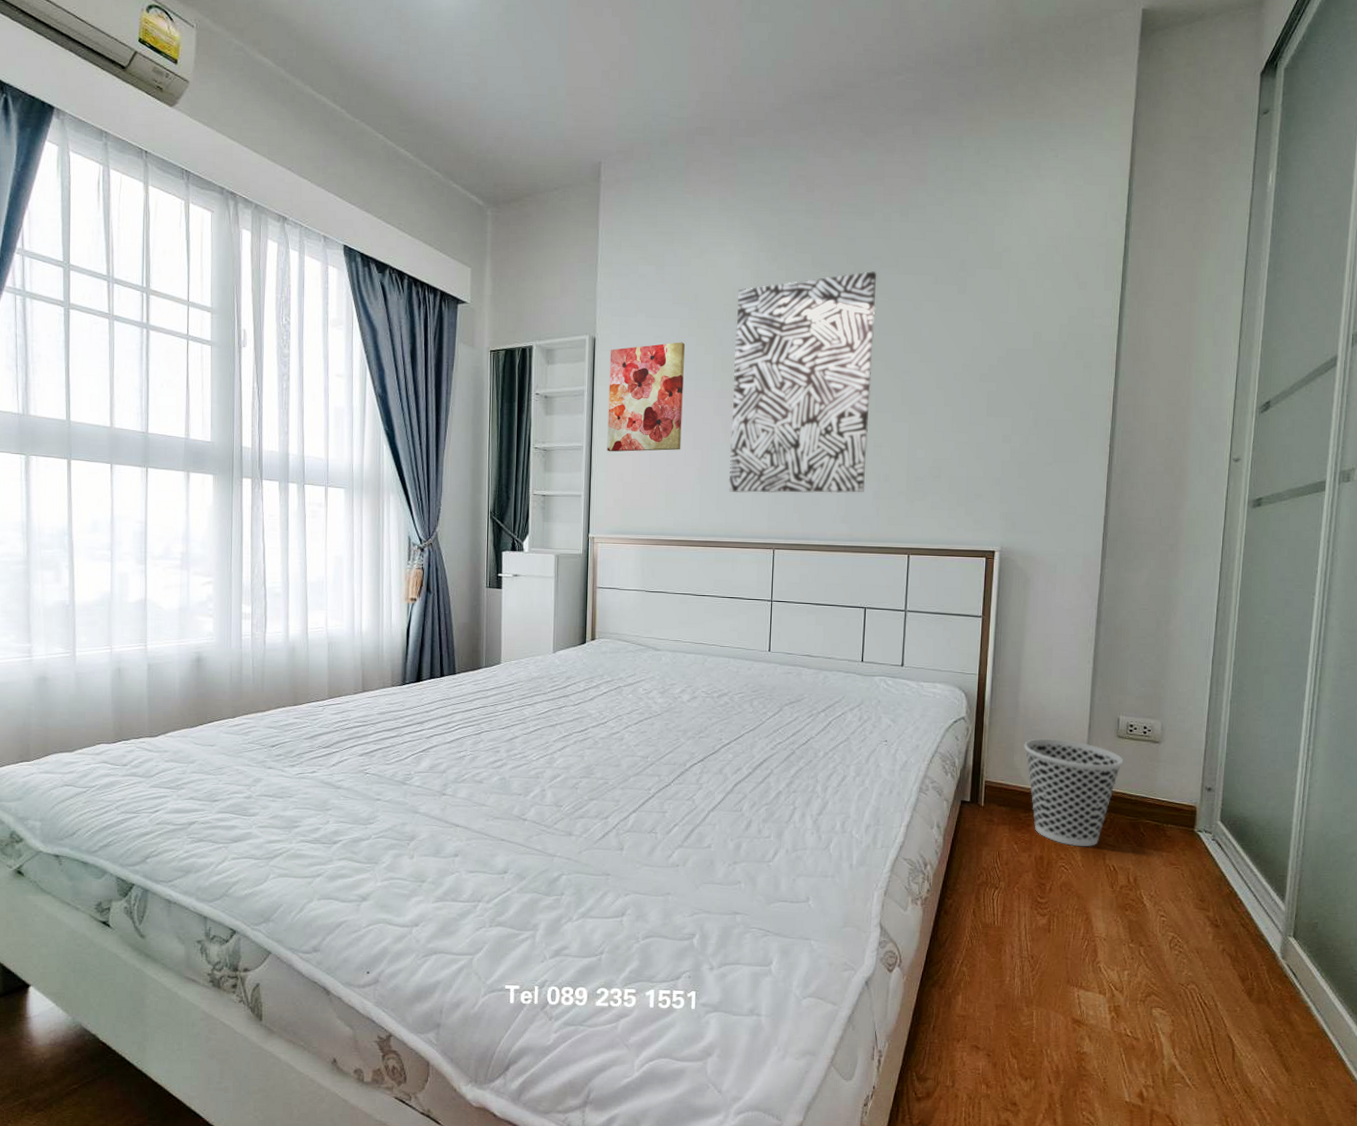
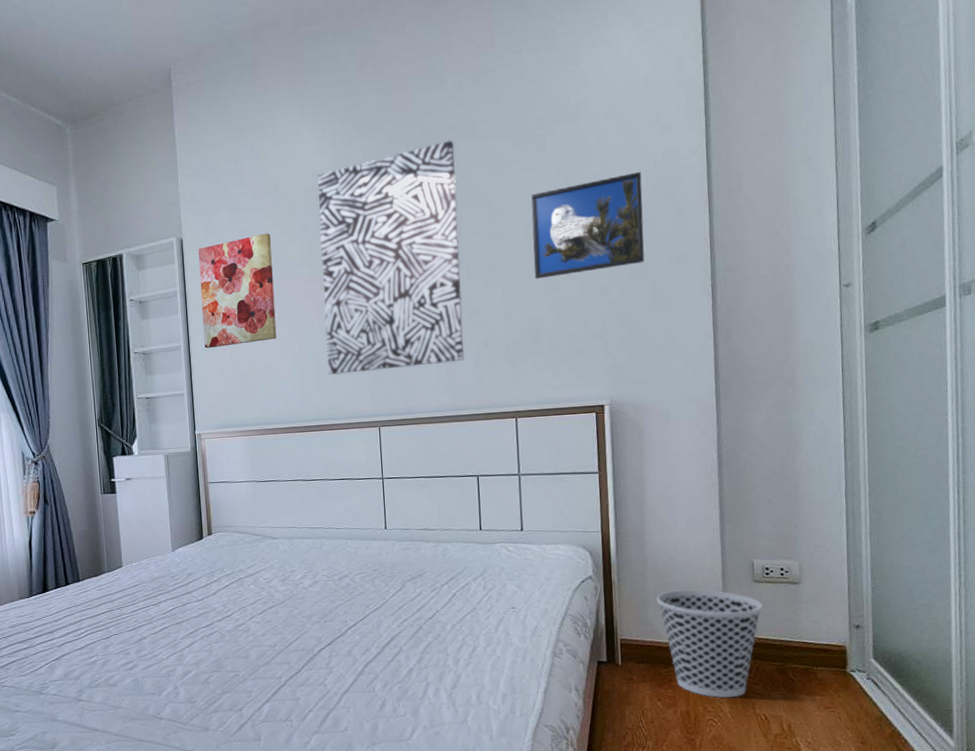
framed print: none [941,326,1055,420] -> present [531,172,645,279]

